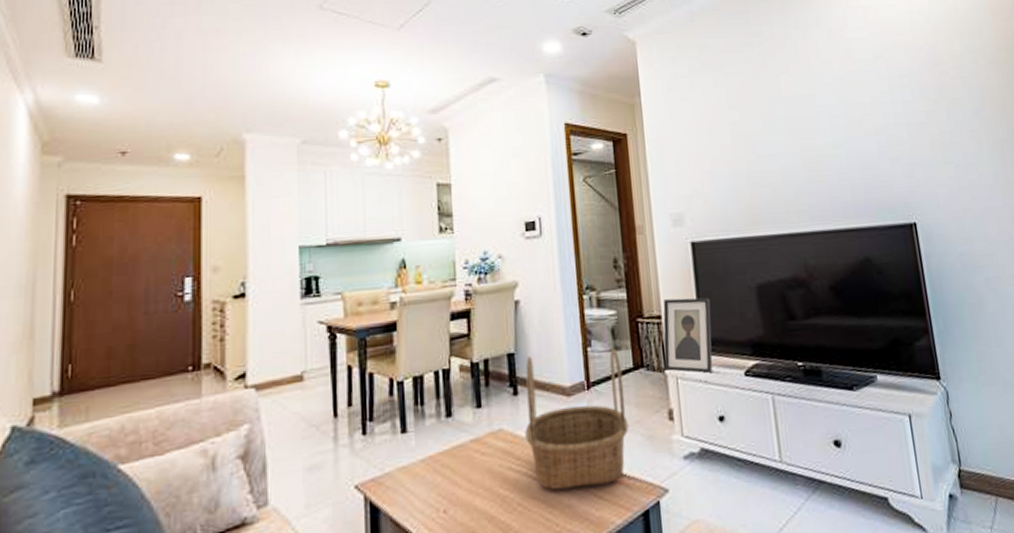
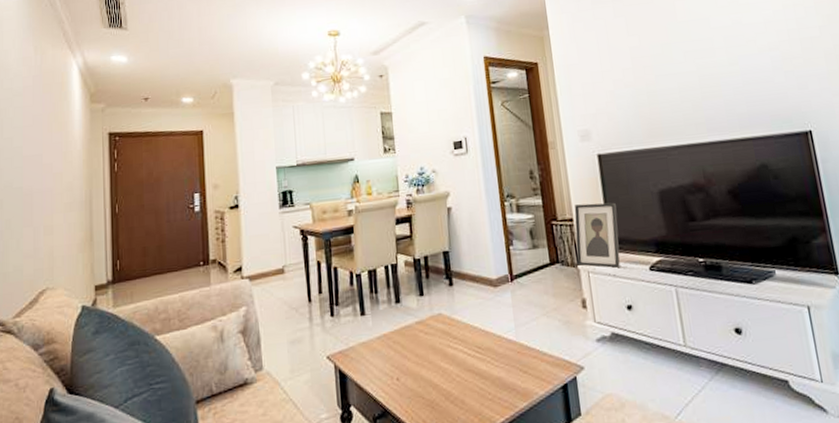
basket: present [524,348,629,490] -> none [458,246,548,365]

